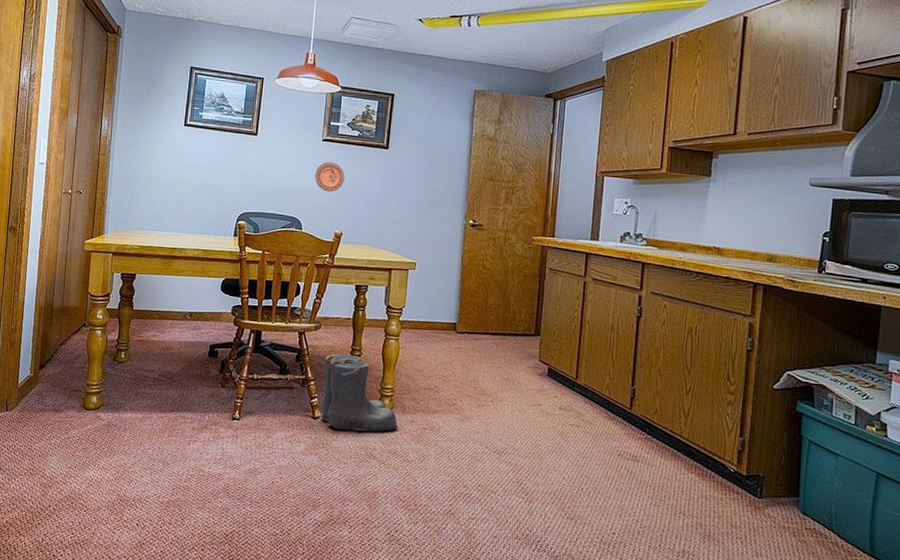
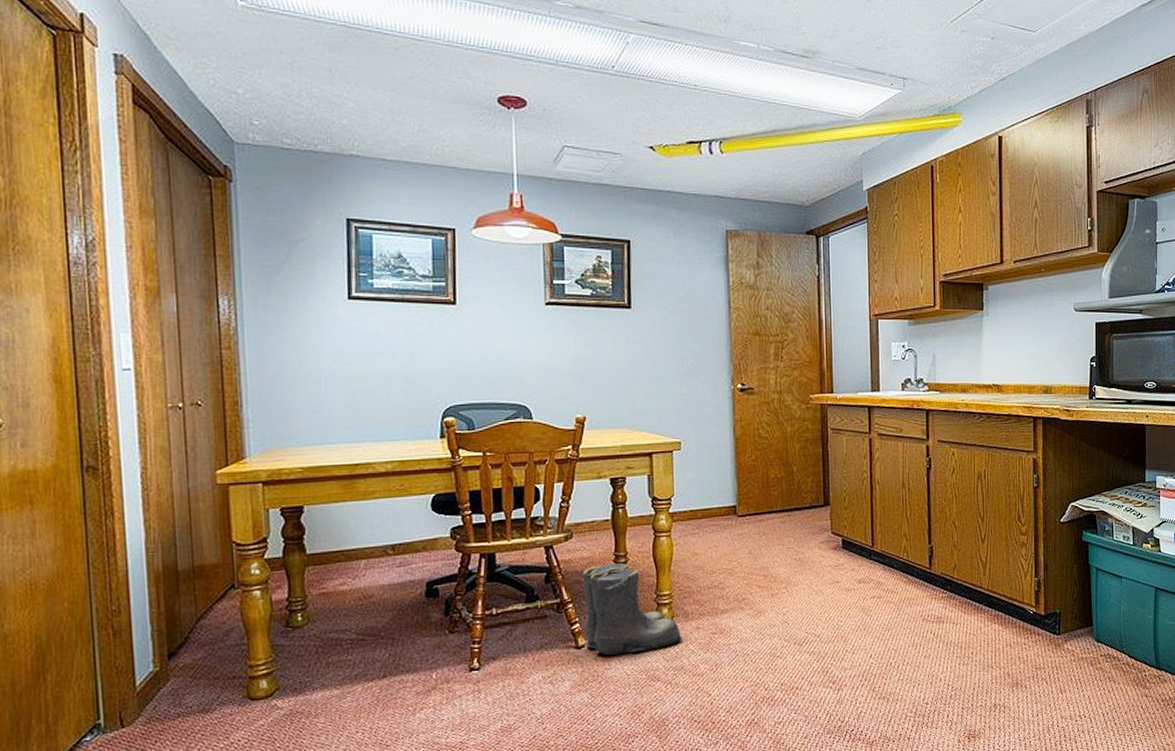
decorative plate: present [315,162,345,192] -> none [541,330,580,368]

